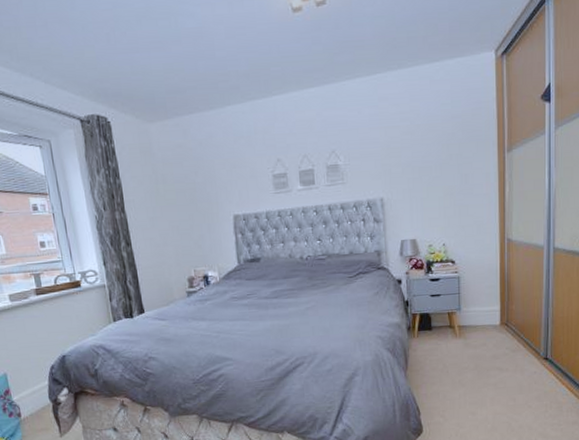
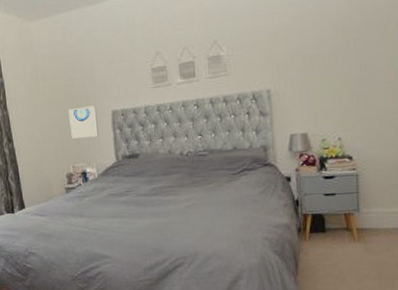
wall art: none [189,210,220,242] -> present [68,105,99,139]

